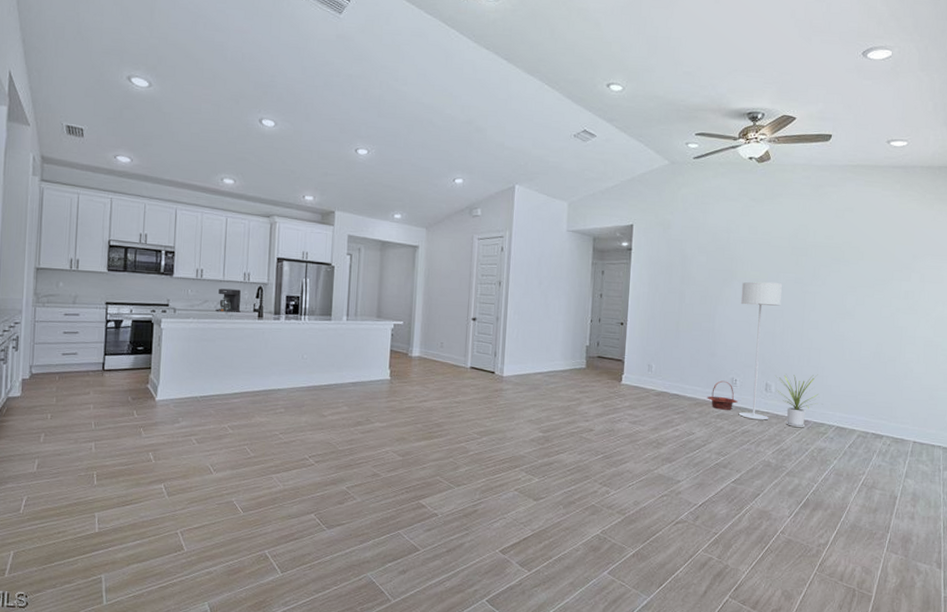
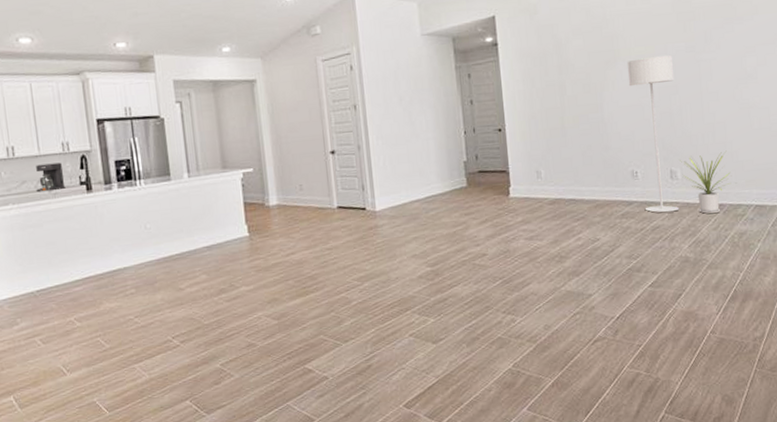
basket: present [707,380,738,410] -> none [607,175,642,209]

